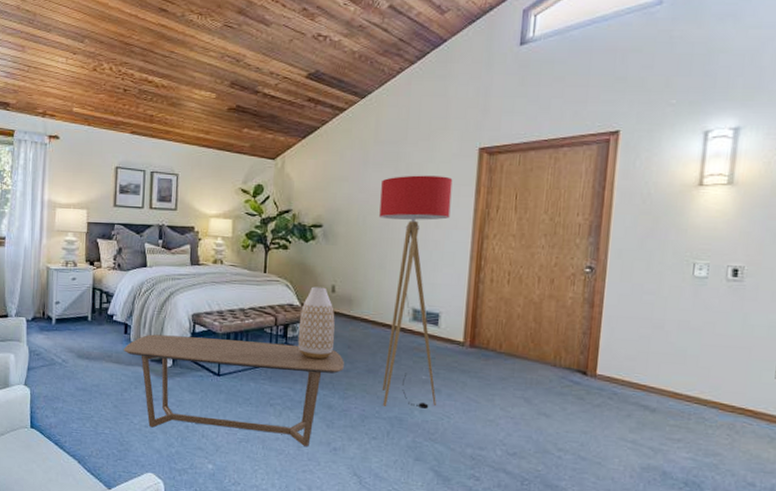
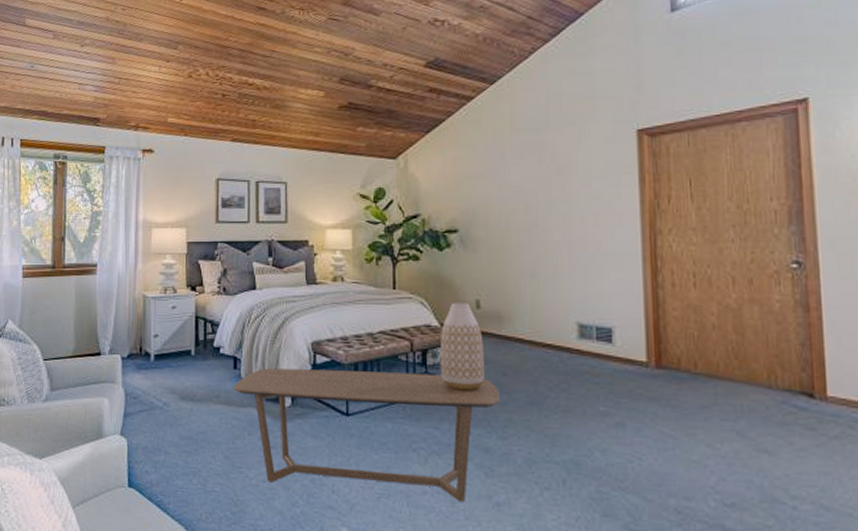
floor lamp: present [379,175,453,409] -> none [524,164,621,448]

